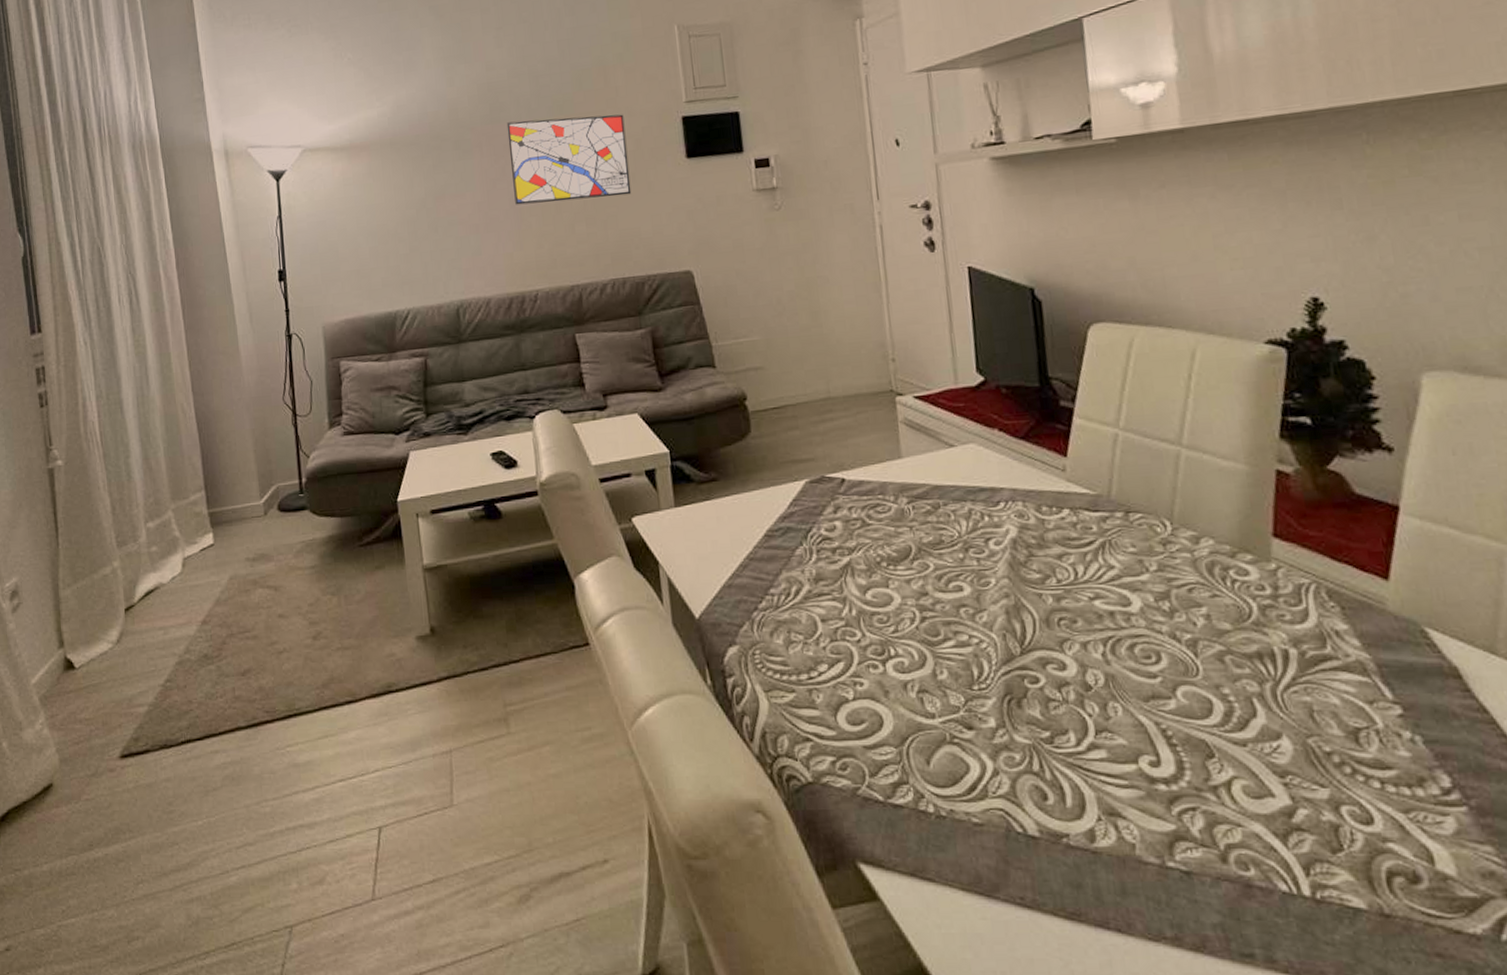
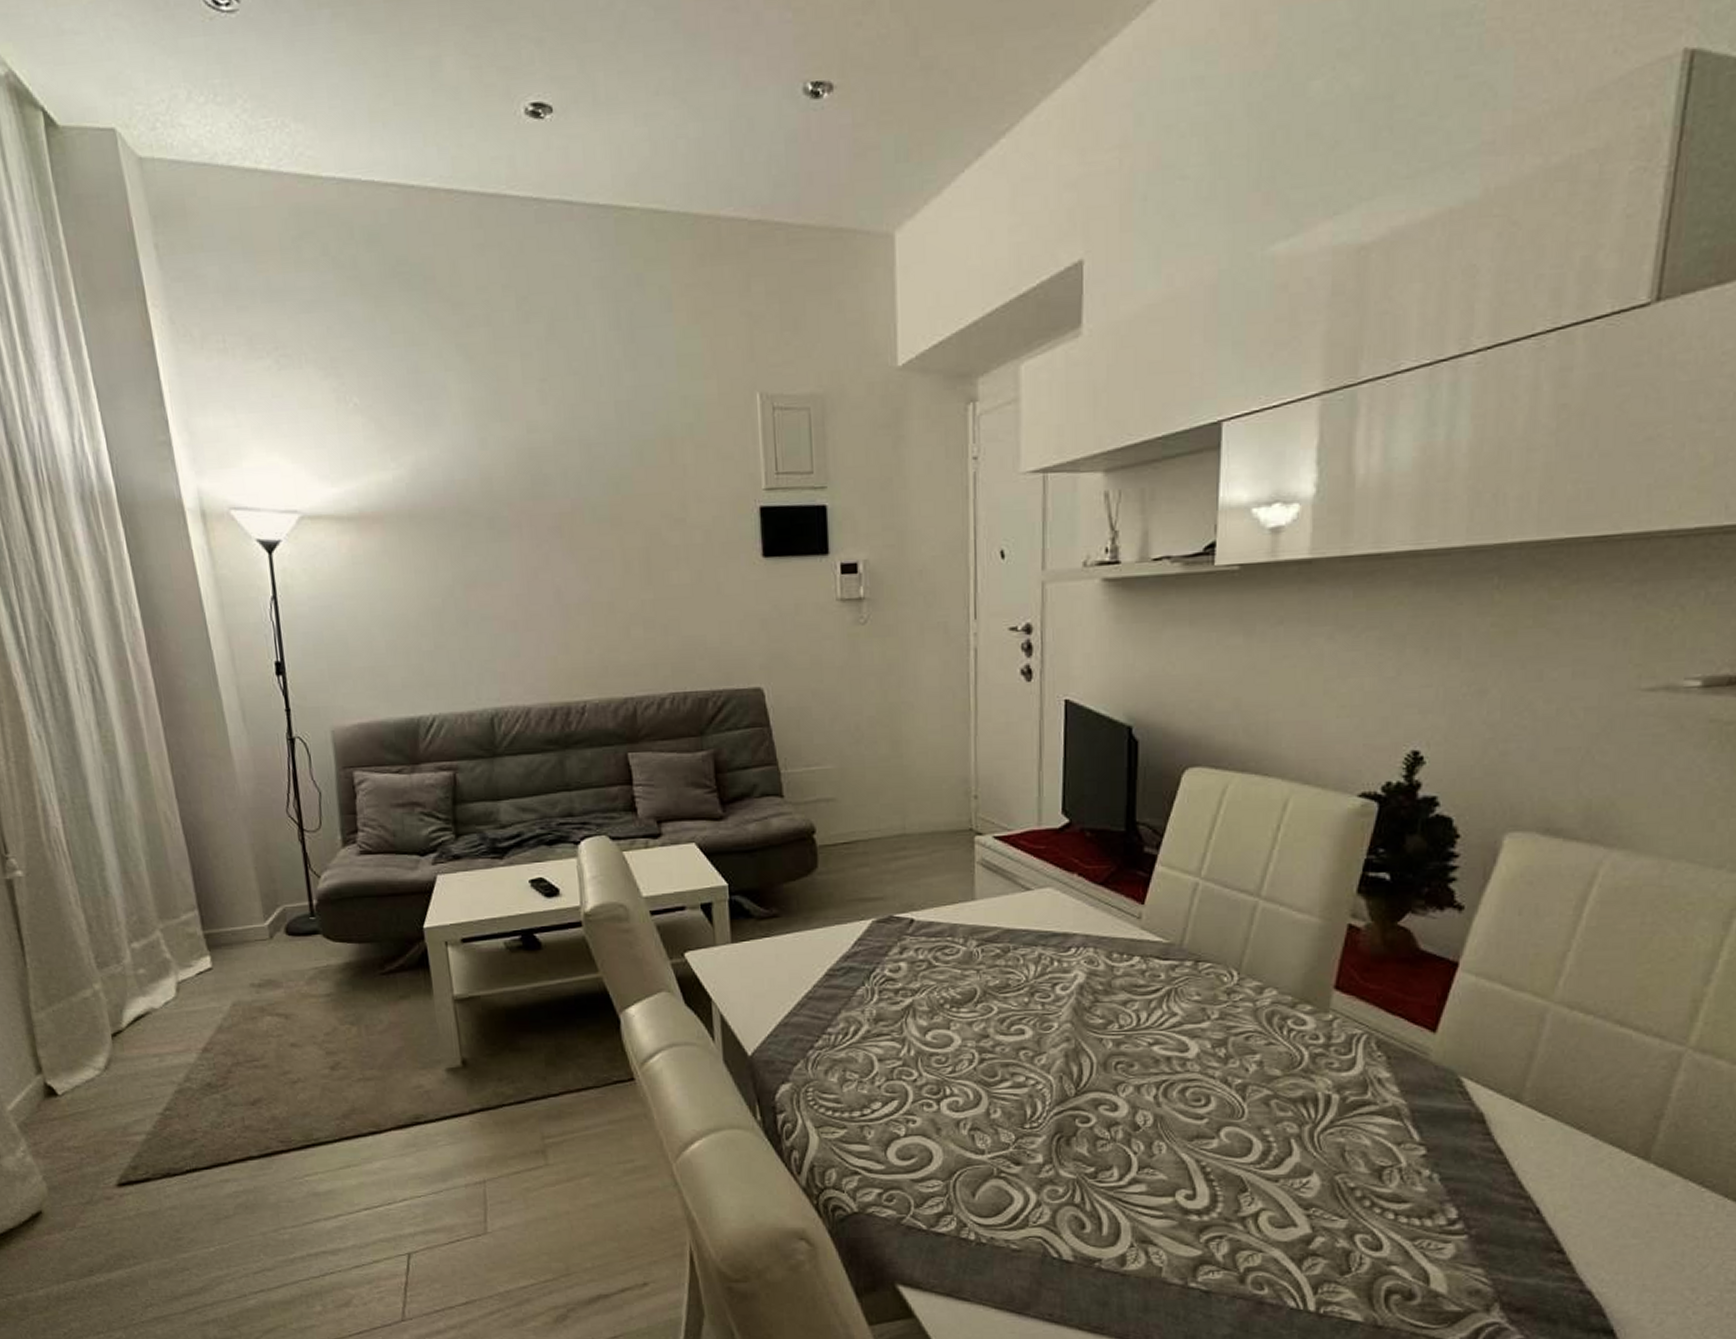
wall art: present [506,114,632,205] -> none [551,498,698,601]

